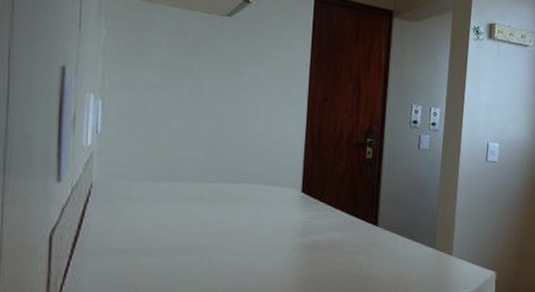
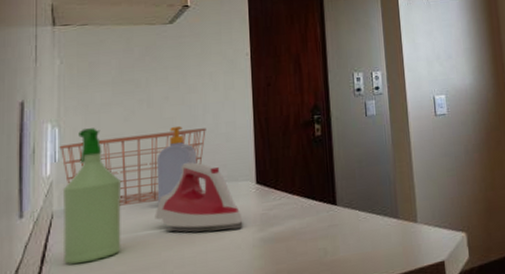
spray bottle: none [102,106,166,236] -> present [62,128,122,265]
basket: none [102,118,257,191] -> present [59,128,206,206]
iron: none [197,160,285,230] -> present [155,162,243,232]
soap bottle: none [200,121,245,193] -> present [156,125,198,204]

